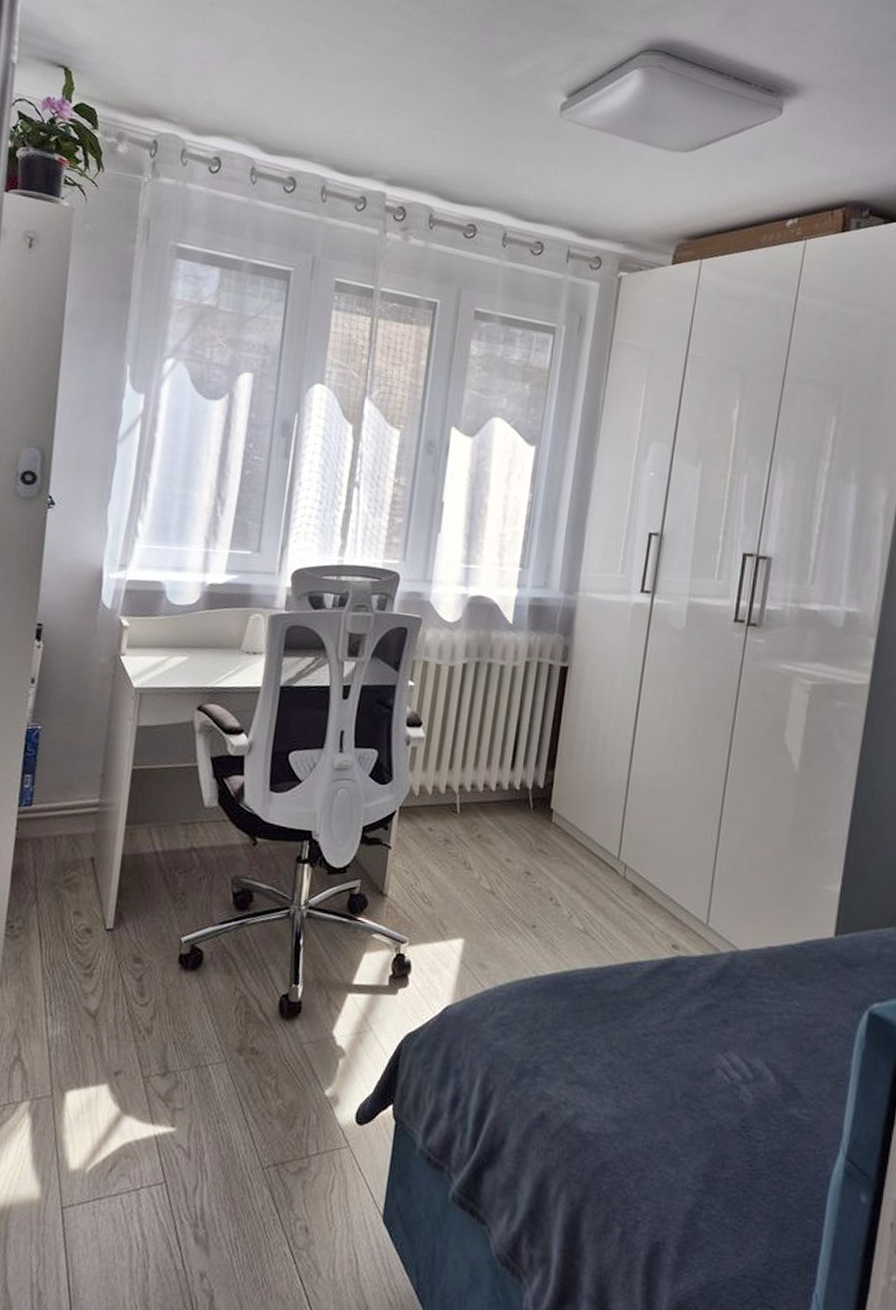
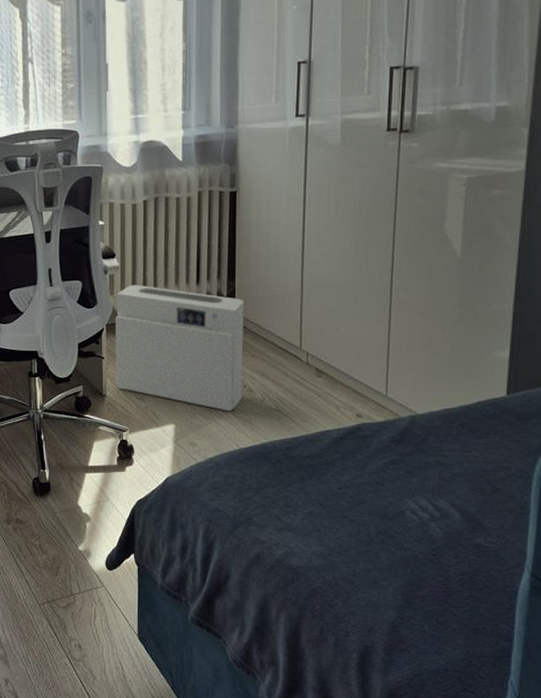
air purifier: none [401,761,562,928] -> present [115,284,245,411]

